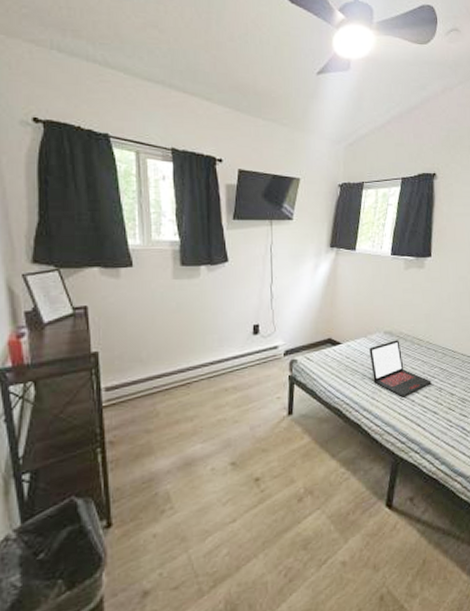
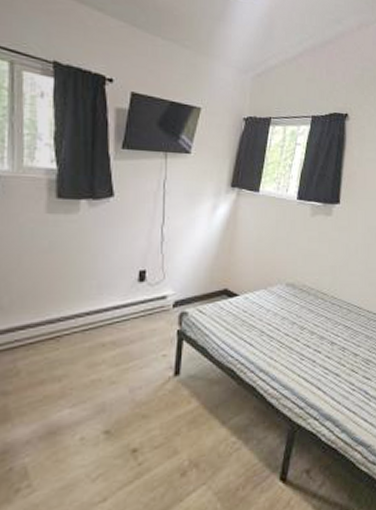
laptop: present [369,340,432,397] -> none [269,293,335,356]

